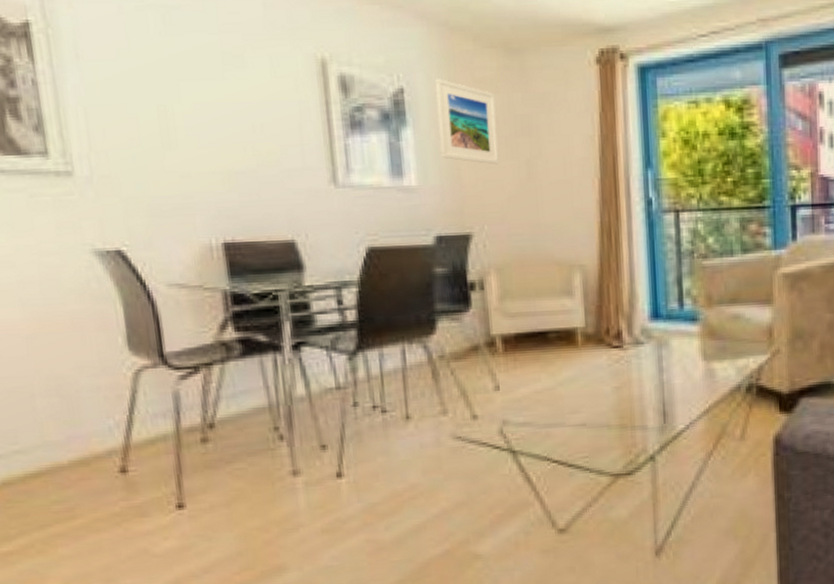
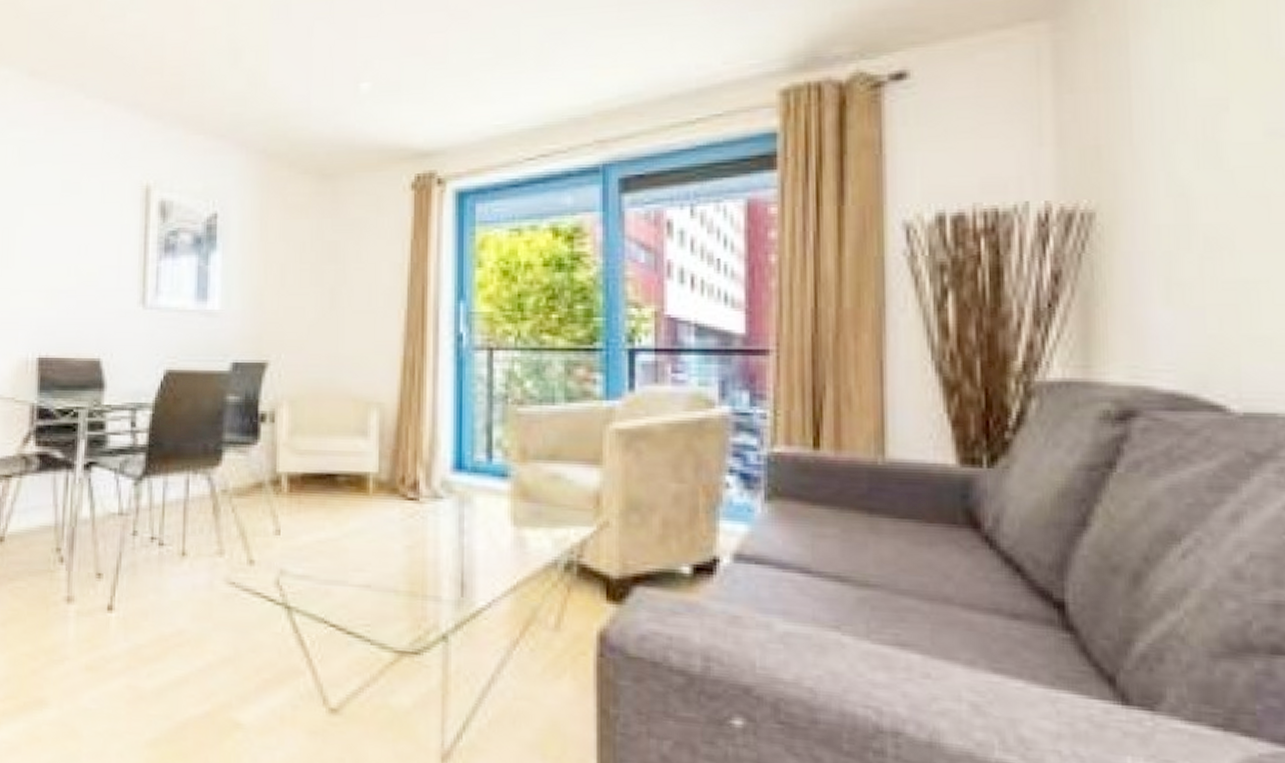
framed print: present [435,79,500,165] -> none [245,205,304,292]

